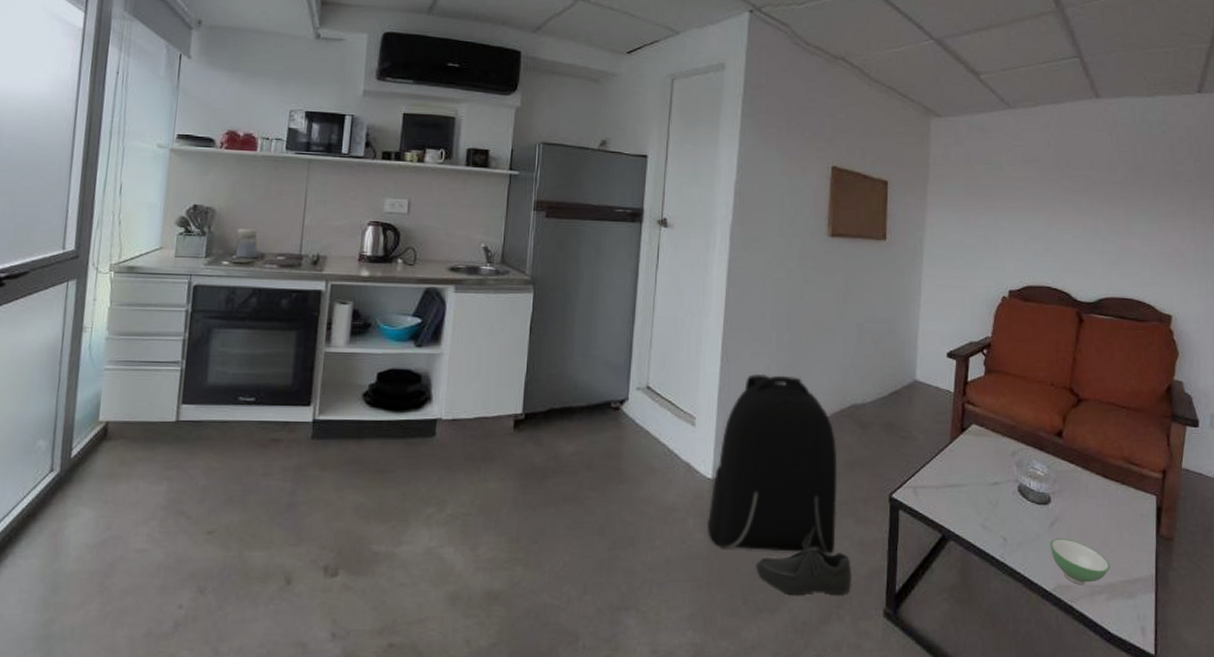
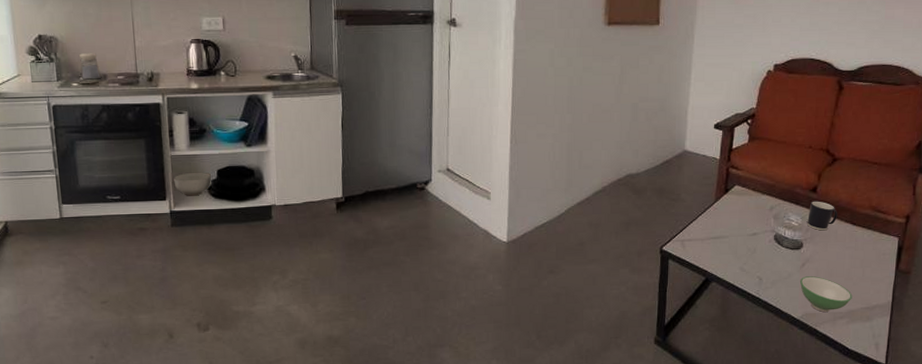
bowl: none [323,373,370,403] -> present [173,172,212,196]
backpack: present [706,373,838,554] -> none [504,152,615,297]
shoe: present [755,527,852,595] -> none [546,277,628,330]
mug: none [1054,447,1087,483] -> present [807,201,837,231]

